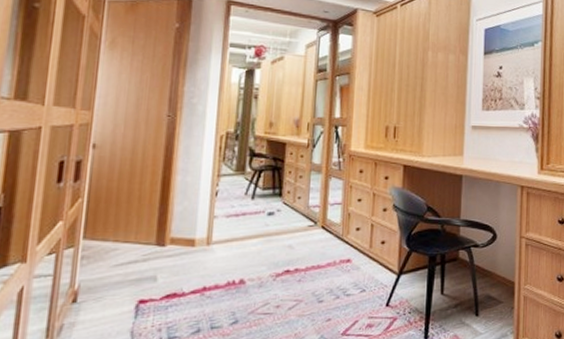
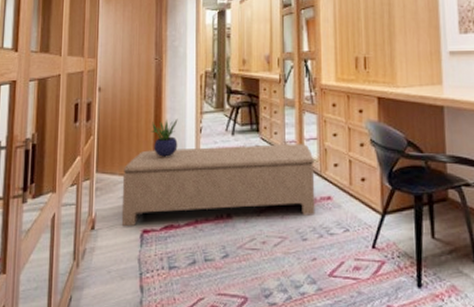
bench: none [112,209,337,298] -> present [121,144,316,227]
potted plant: none [156,181,191,222] -> present [151,119,178,157]

